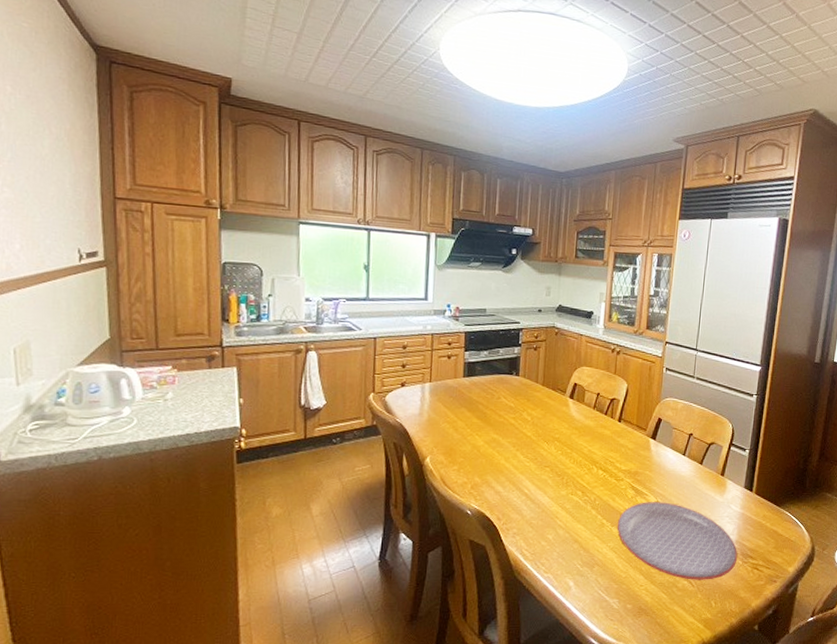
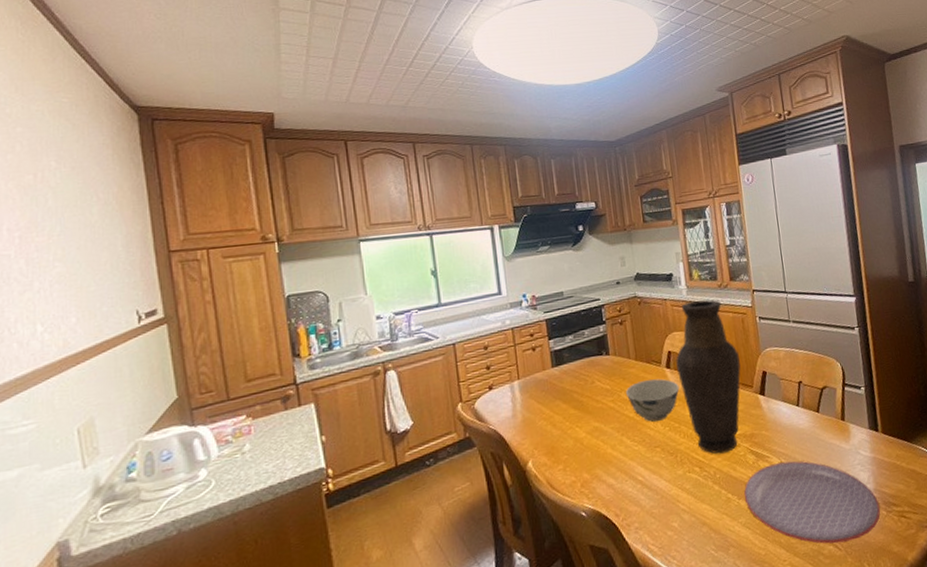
bowl: none [527,405,578,444] -> present [625,378,680,422]
vase: none [579,341,640,484] -> present [676,299,741,454]

